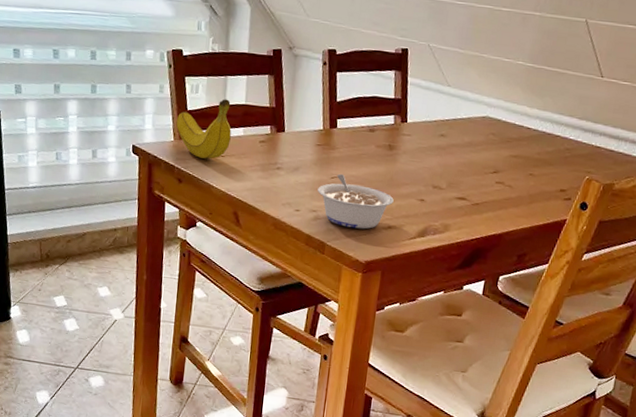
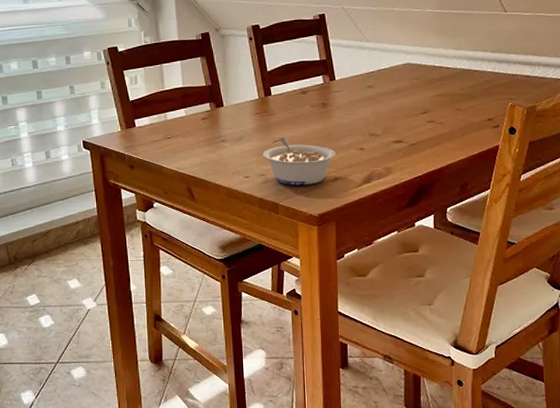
fruit: present [176,99,232,159] -> none [120,85,174,143]

